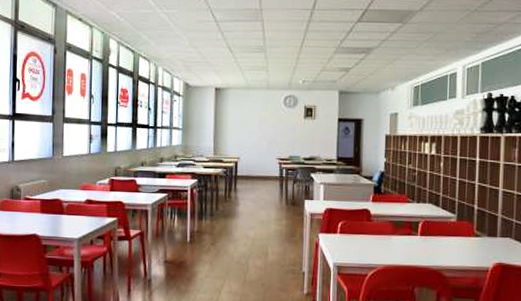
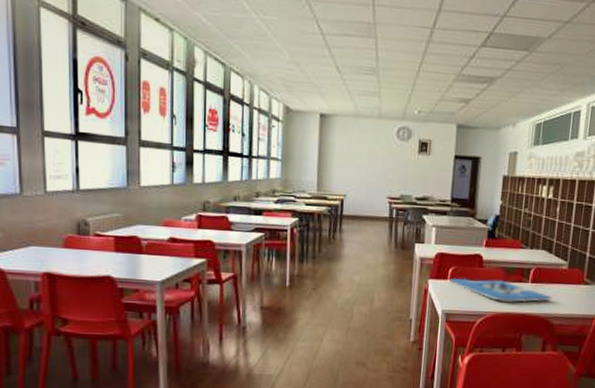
board game: none [339,231,443,255] -> present [449,277,553,302]

